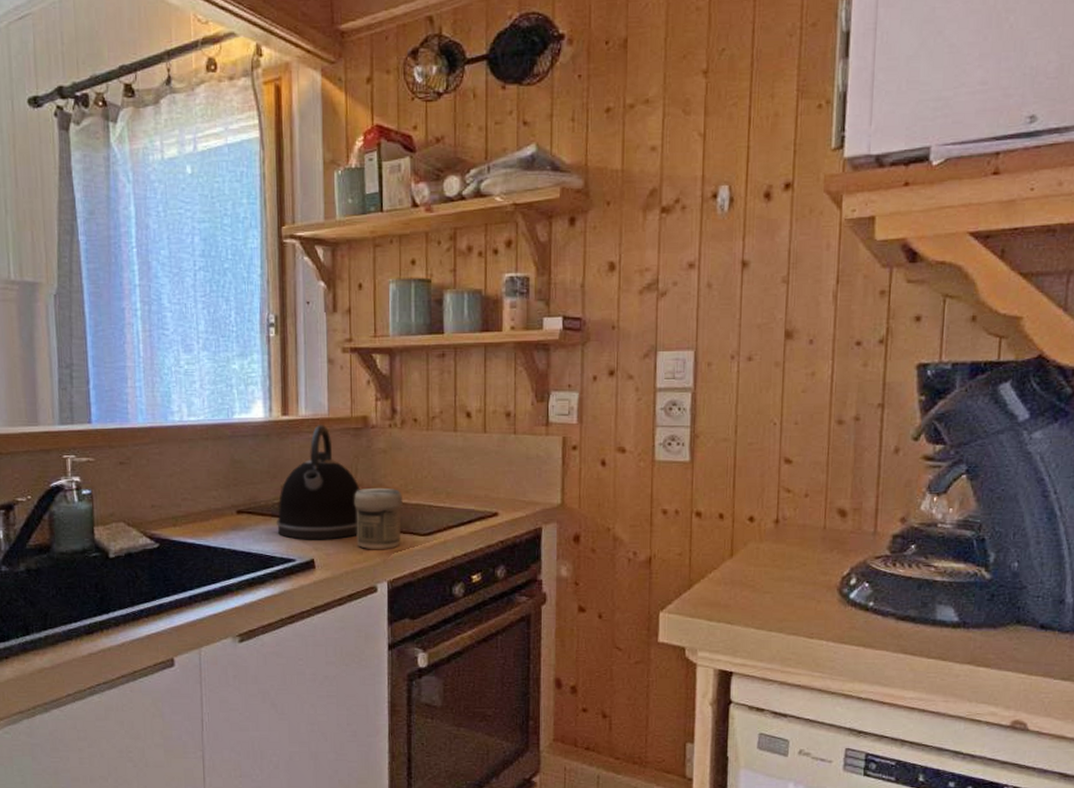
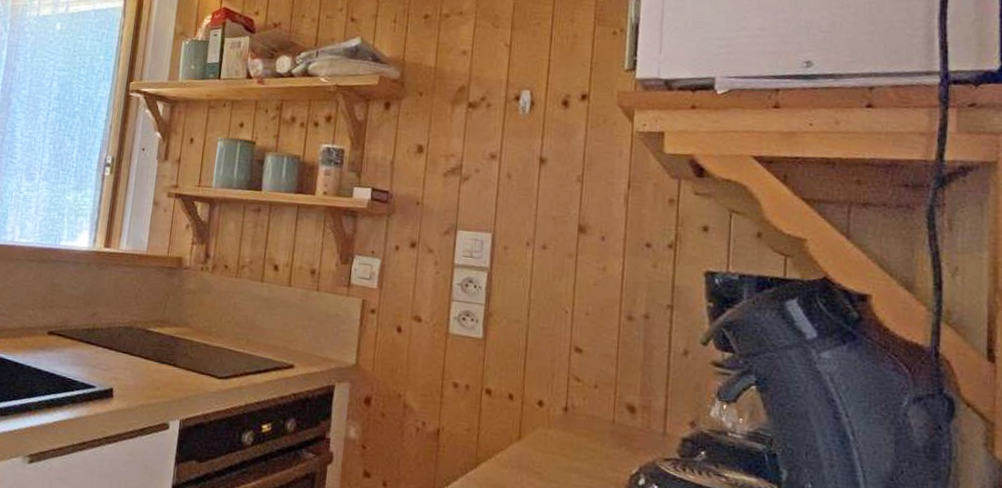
kettle: present [275,425,360,540] -> none [82,260,167,371]
jar: present [354,487,403,550] -> none [155,325,205,388]

